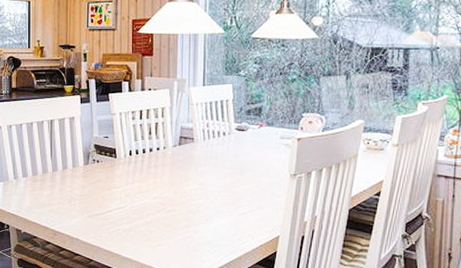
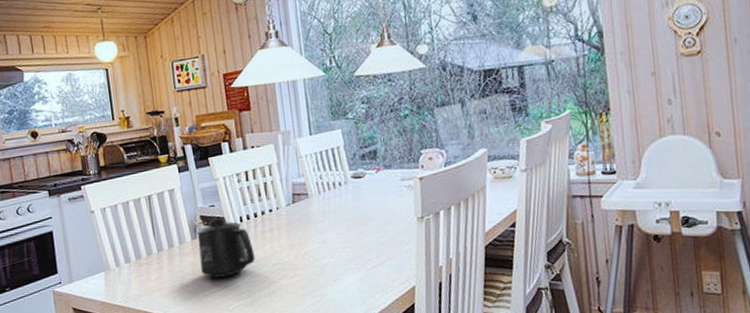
mug: none [89,149,138,202] -> present [197,217,255,278]

